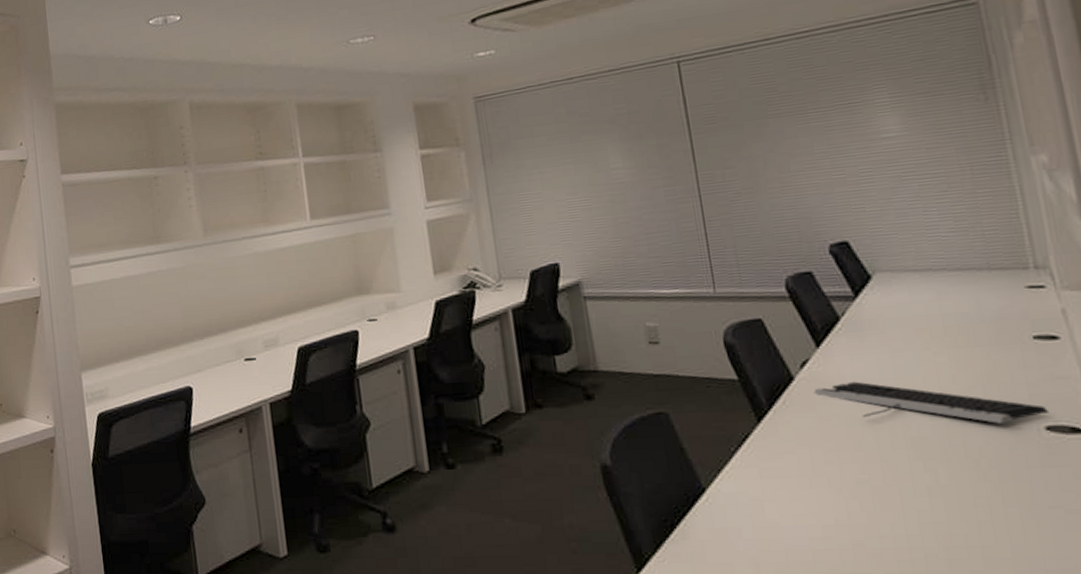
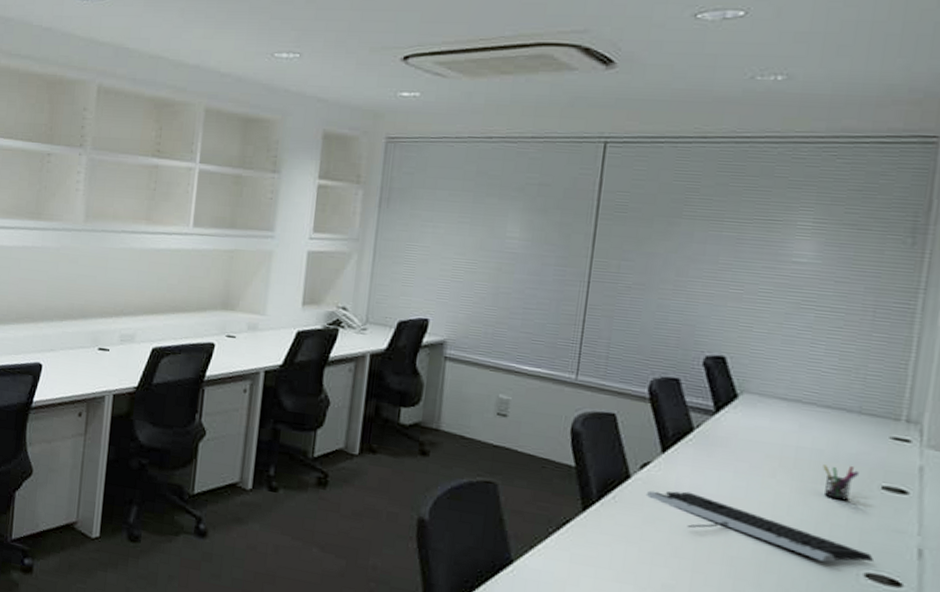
pen holder: none [972,323,1008,359] -> present [823,464,859,501]

